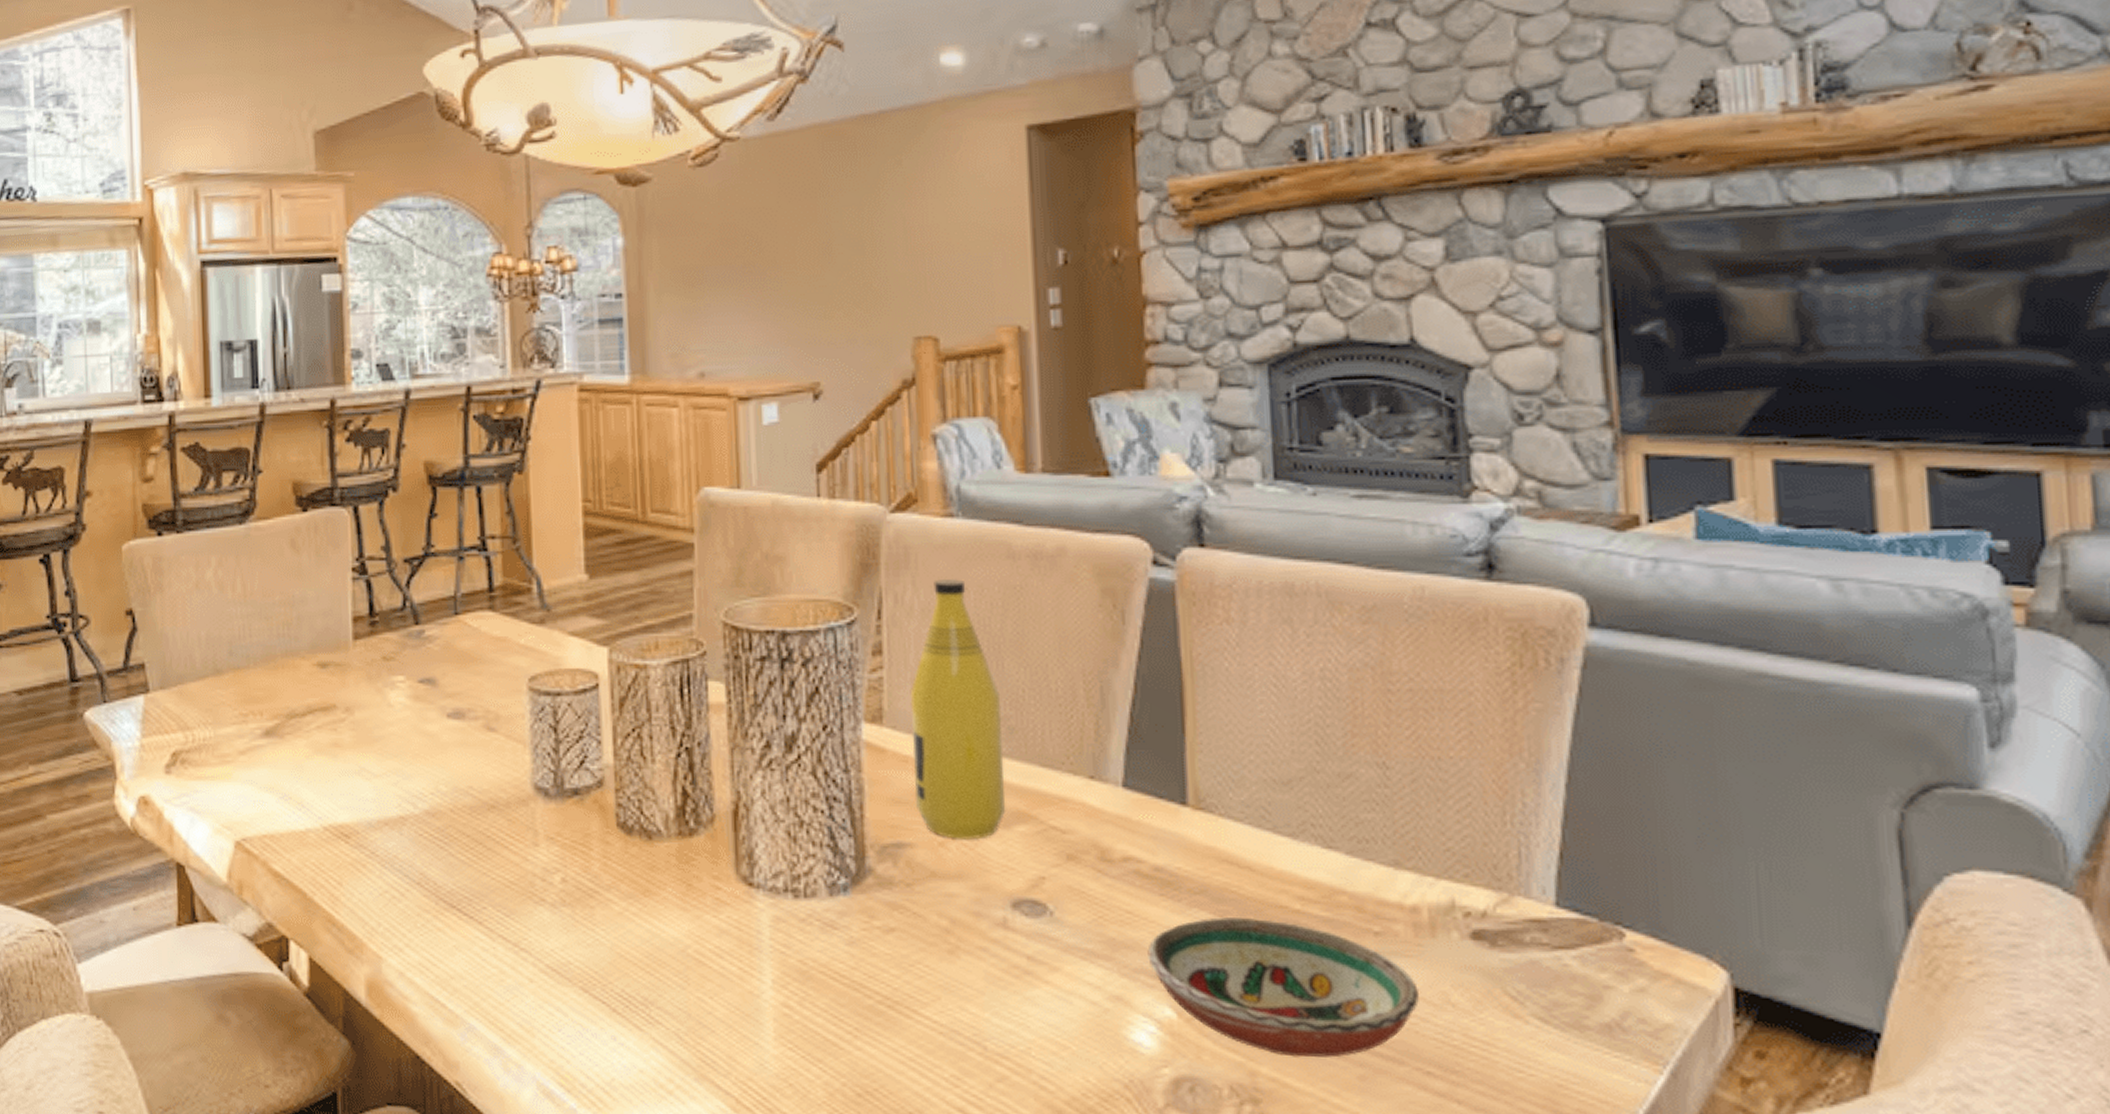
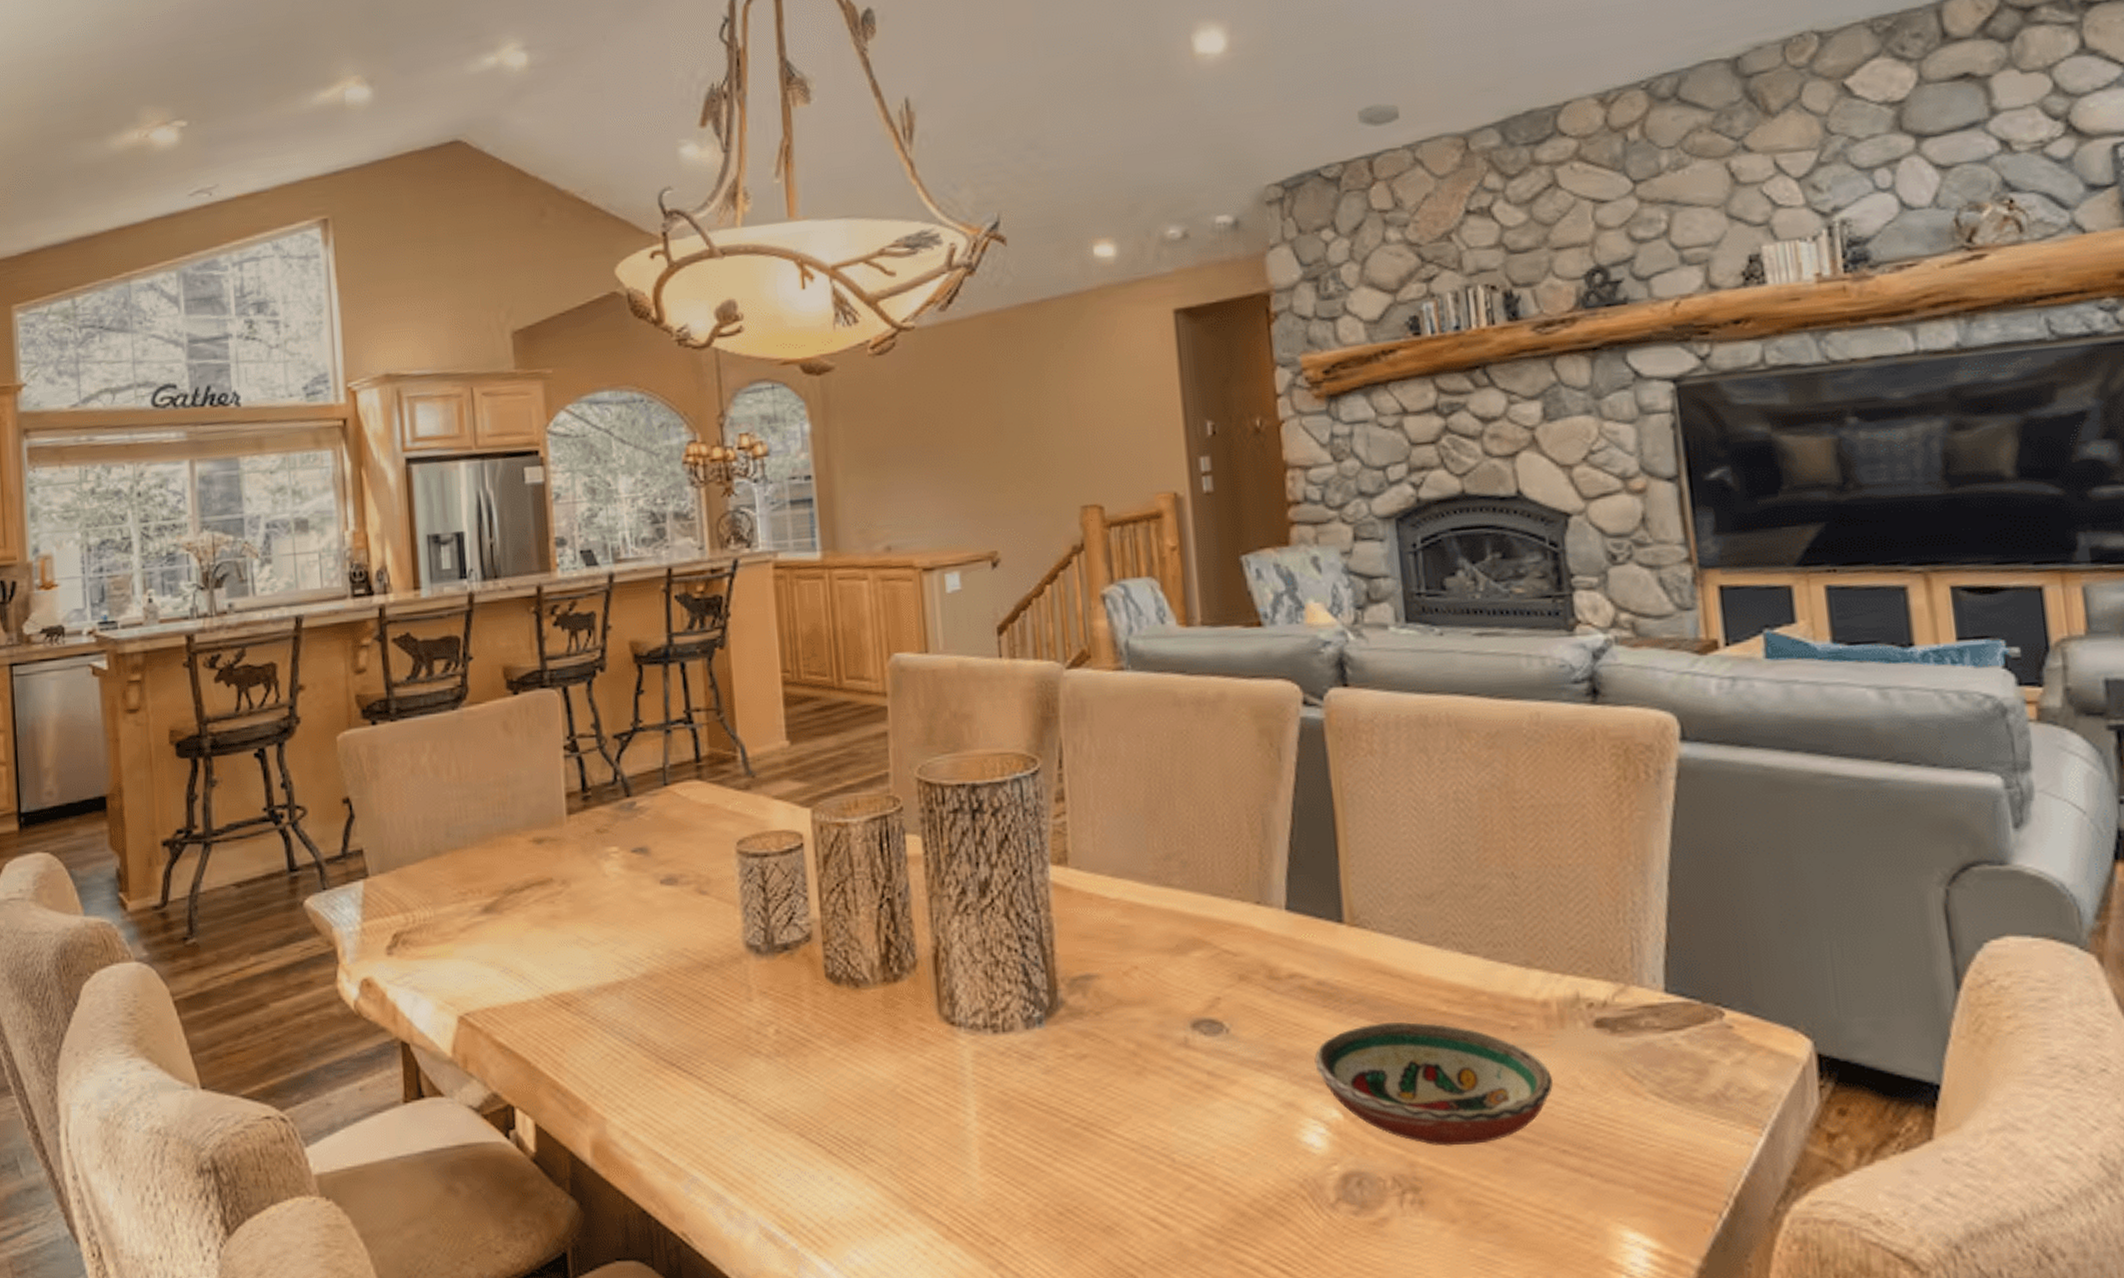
bottle: present [910,578,1006,840] -> none [1091,726,1183,968]

